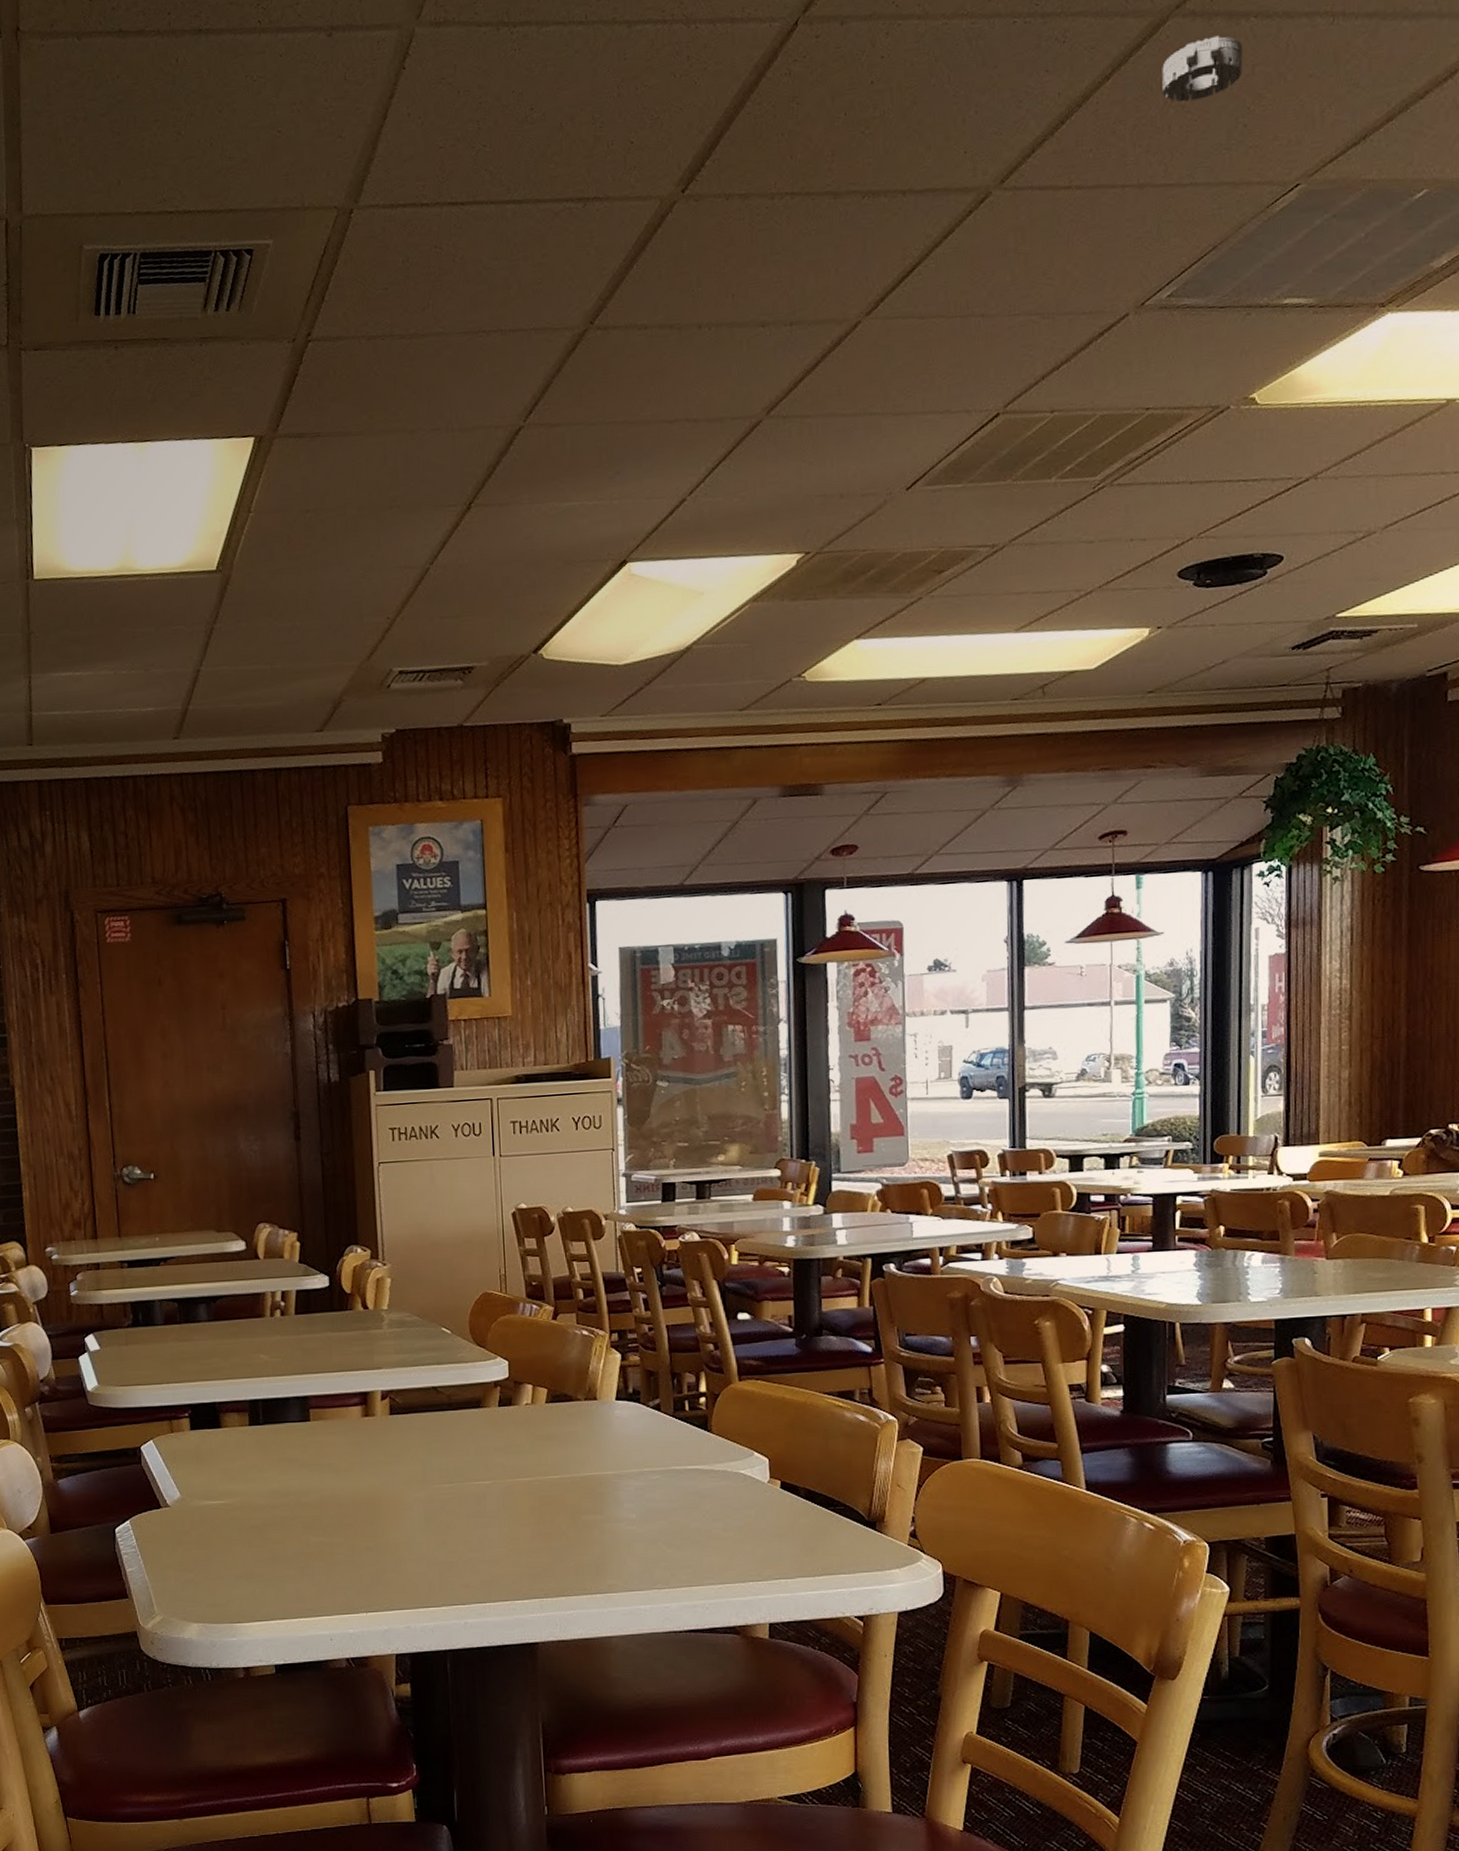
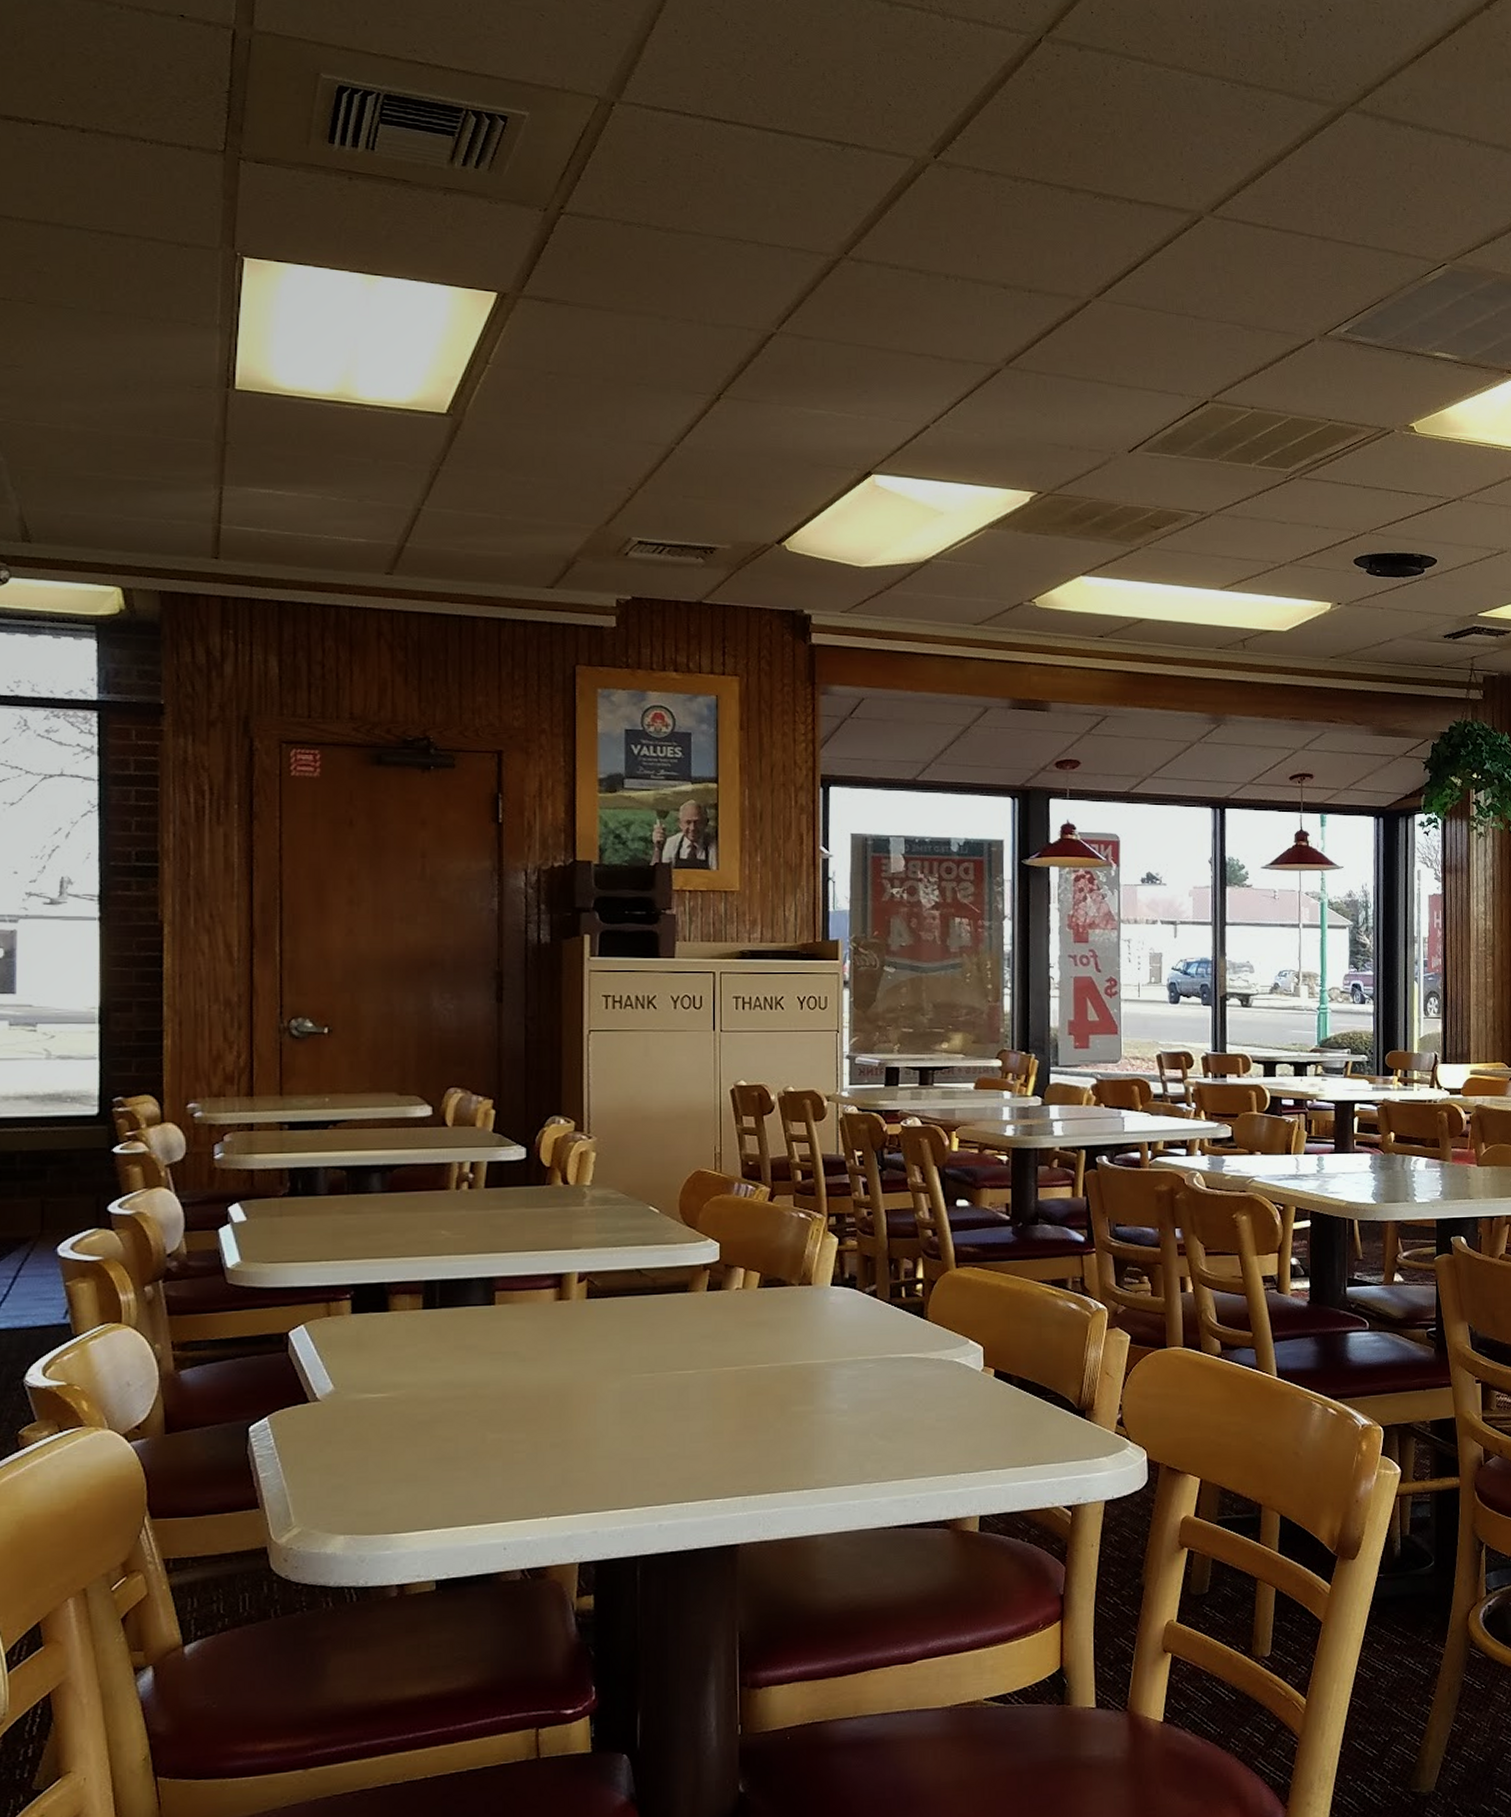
smoke detector: present [1162,35,1243,102] -> none [1340,134,1402,181]

